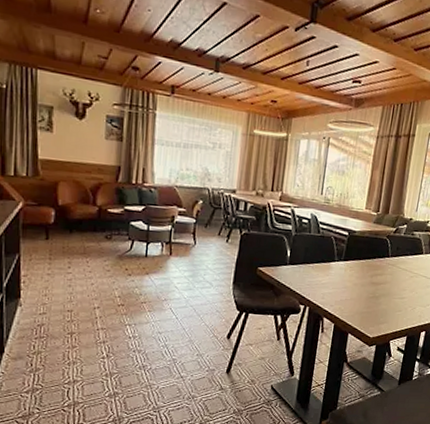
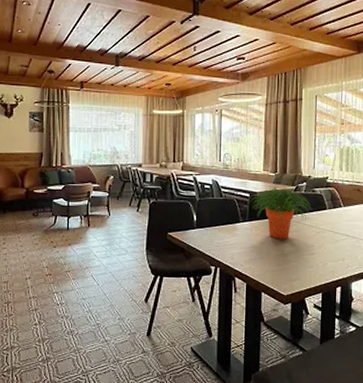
potted plant: none [348,227,409,282] -> present [250,187,311,239]

